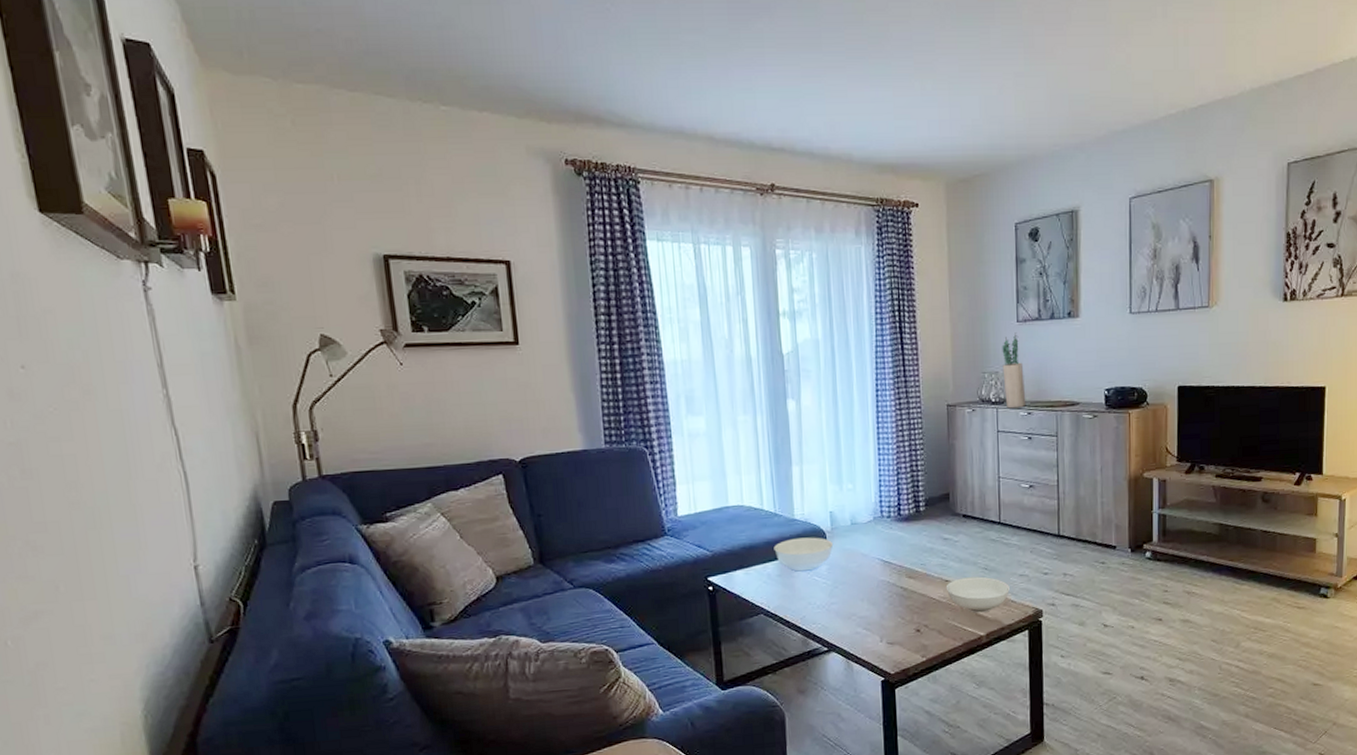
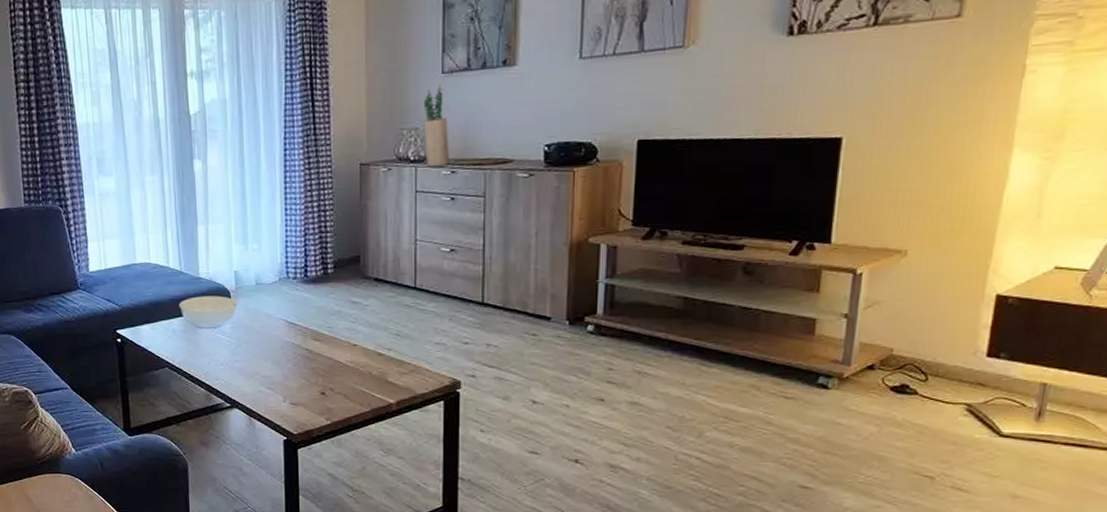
bowl: present [946,576,1010,613] -> none [353,342,424,380]

